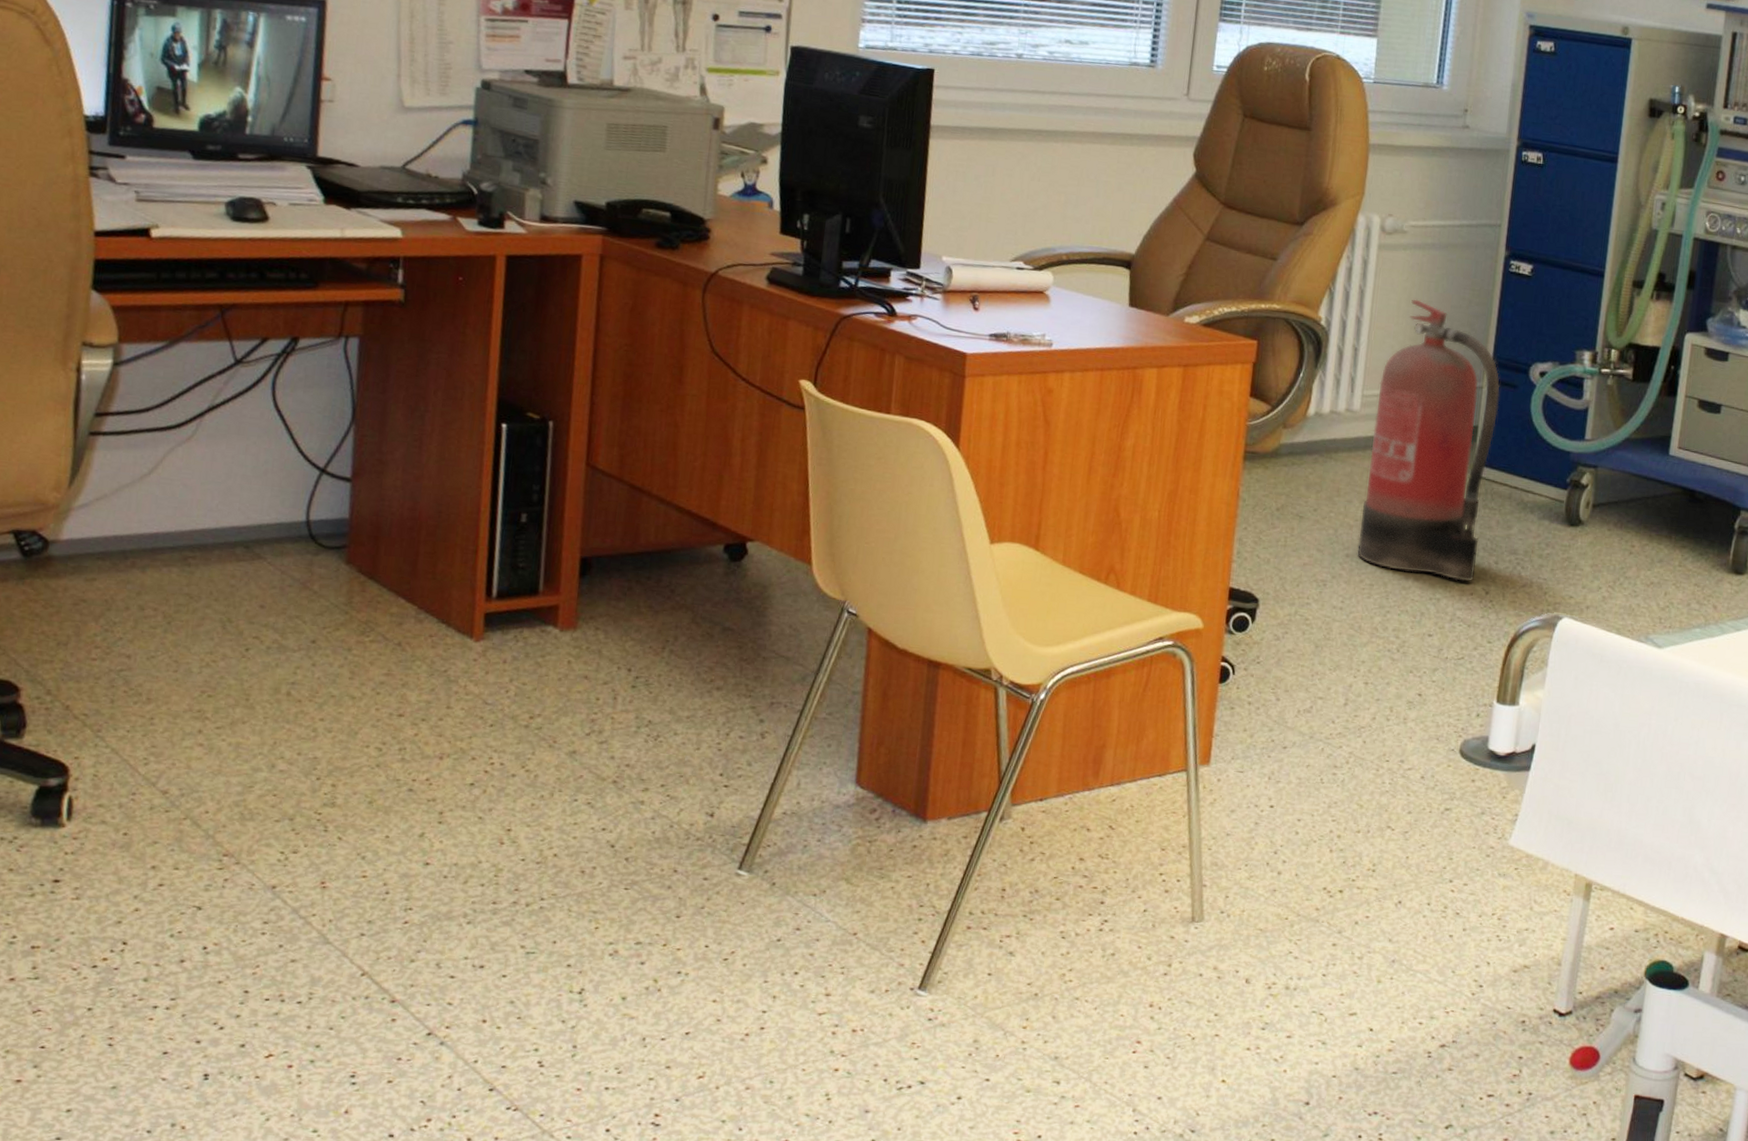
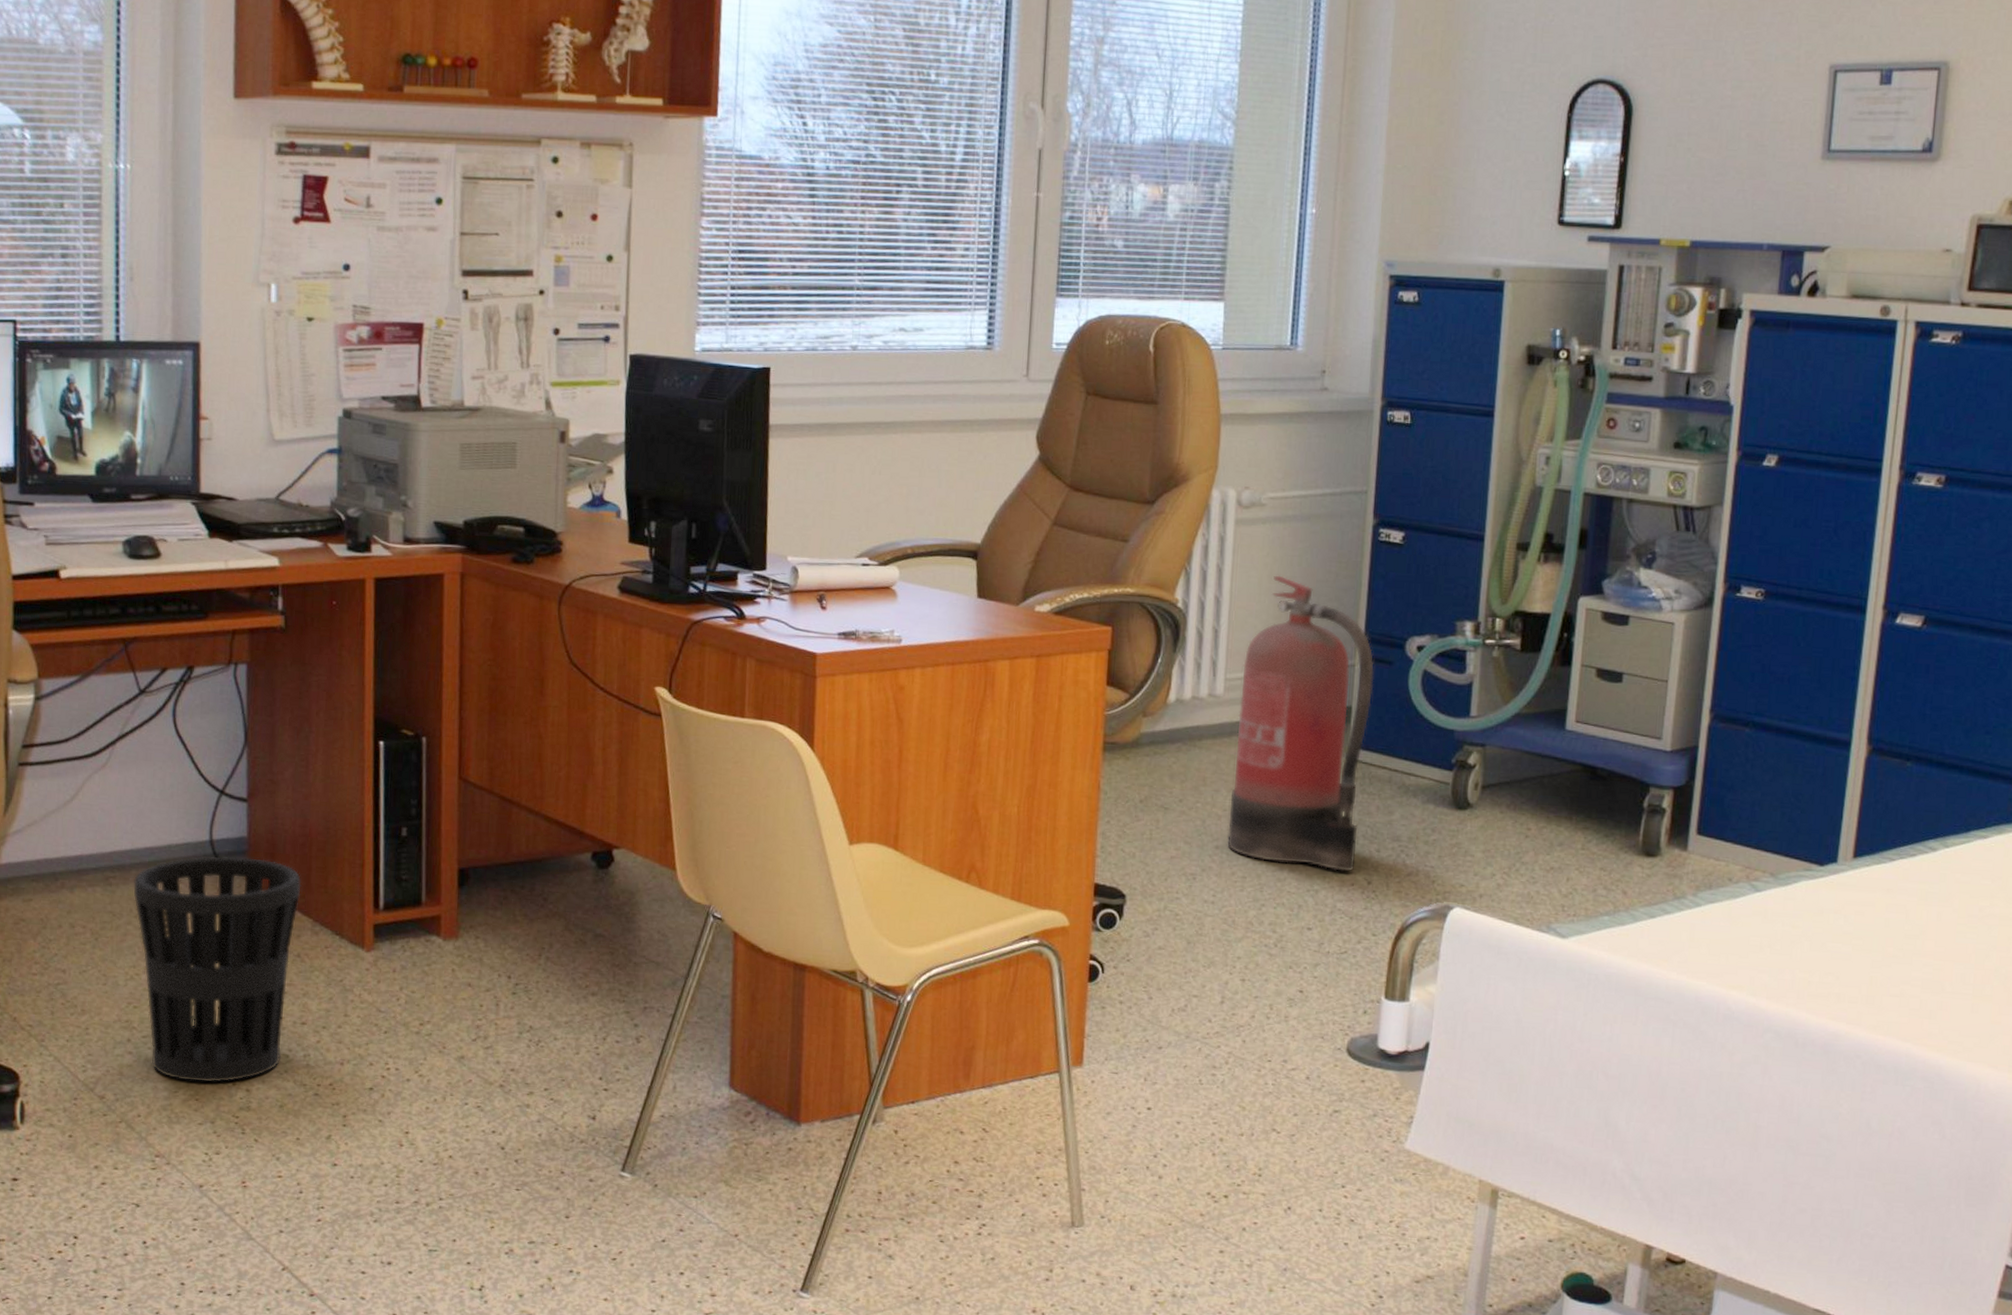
wastebasket: none [215,538,407,777] -> present [133,856,301,1083]

